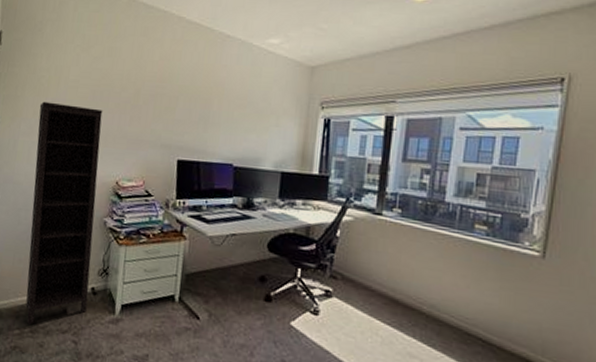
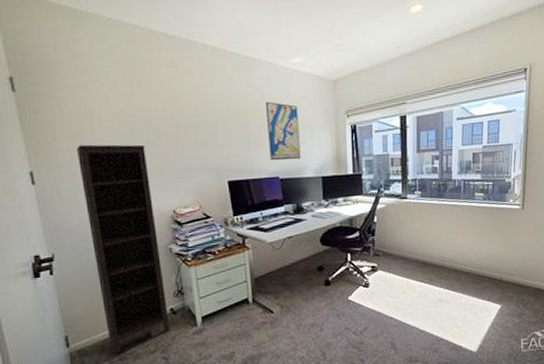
wall art: none [226,81,266,149] -> present [266,101,301,161]

